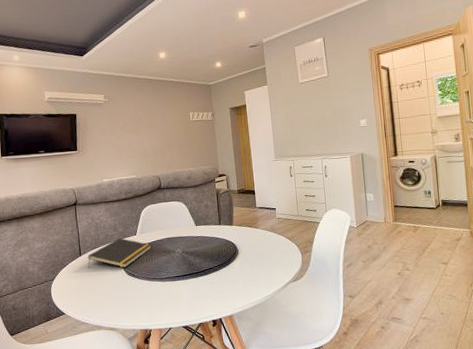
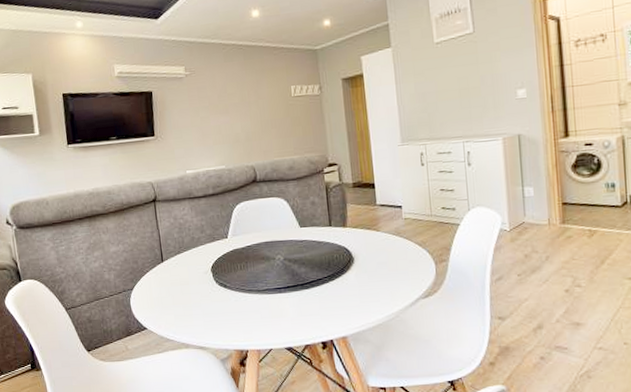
notepad: present [87,238,152,268] -> none [170,241,247,277]

